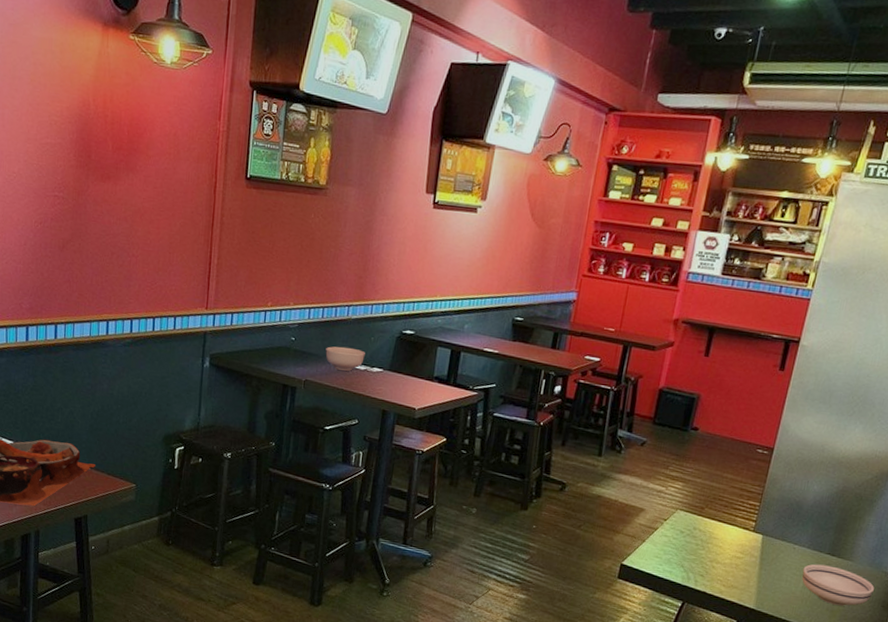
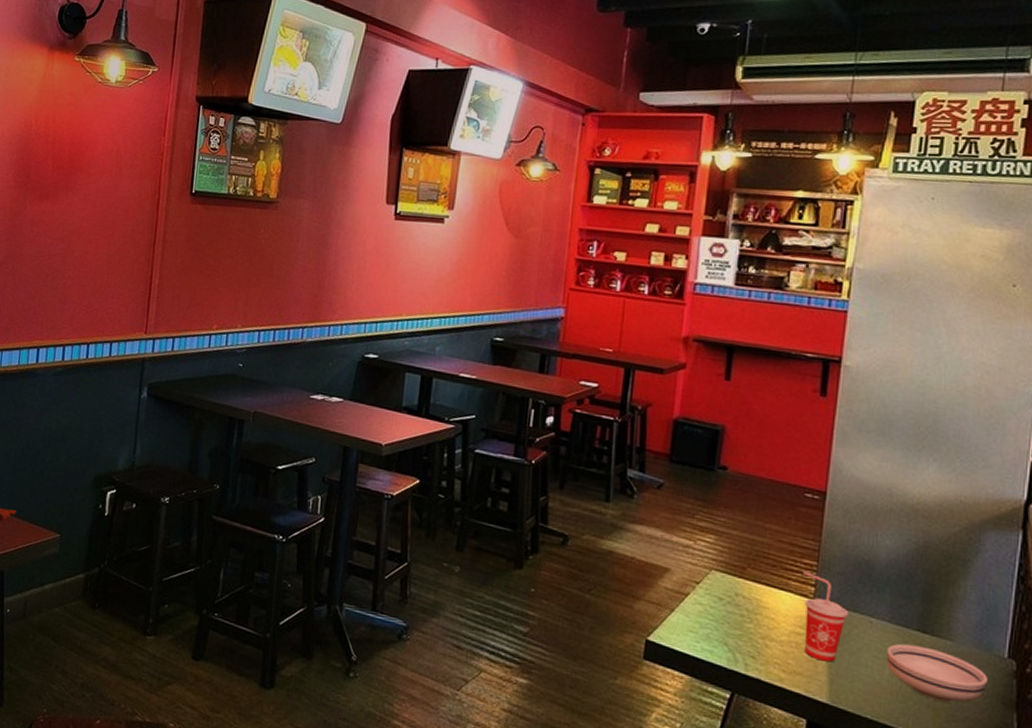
bowl: present [325,346,365,371] -> none [277,373,322,401]
beverage cup: none [742,510,778,579] -> present [803,571,848,662]

